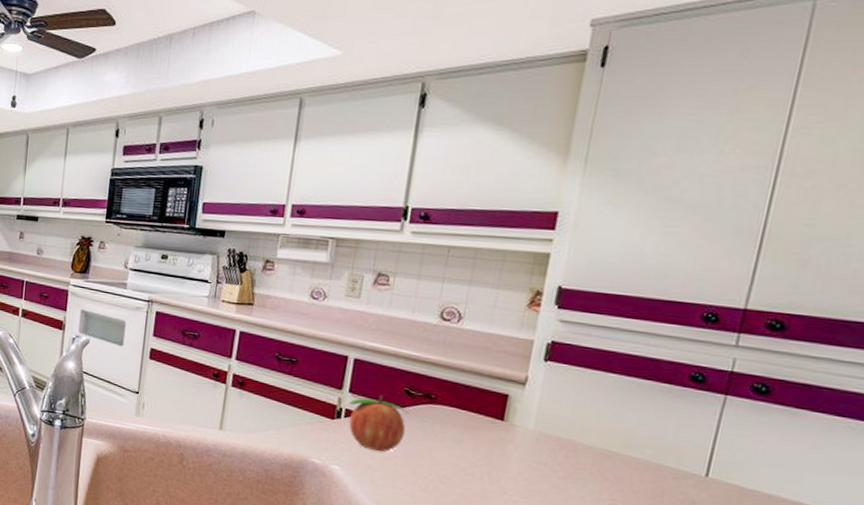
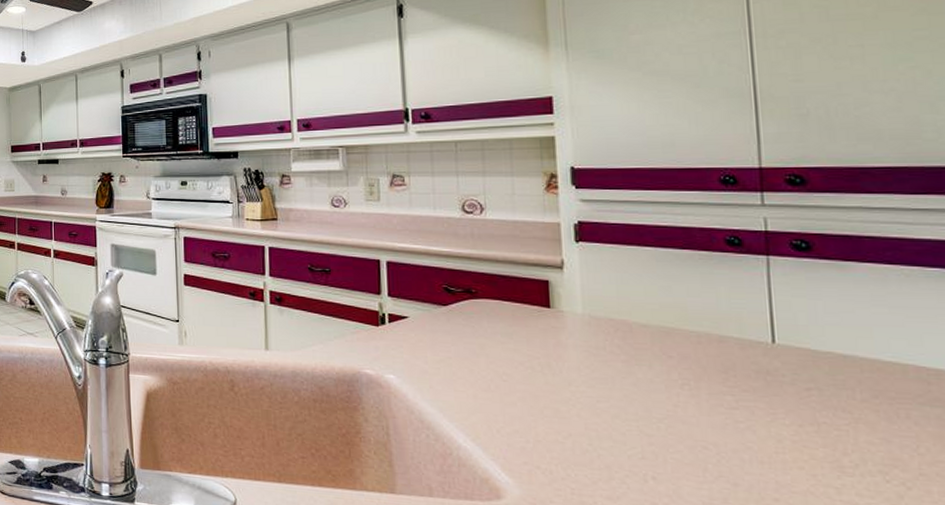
fruit: present [349,395,407,452] -> none [391,296,454,355]

